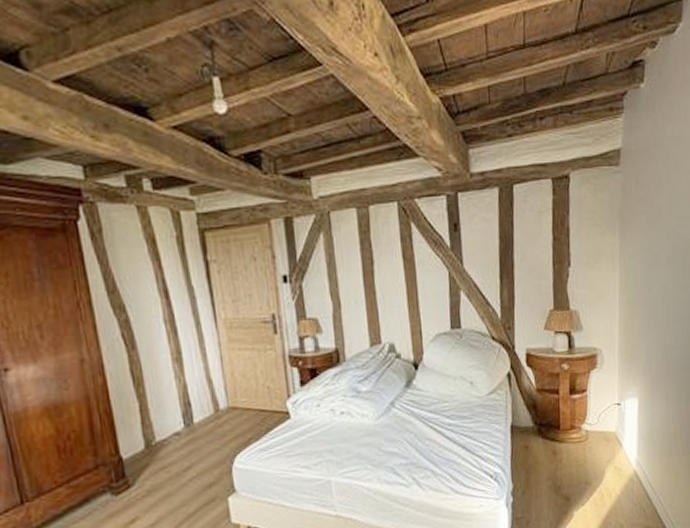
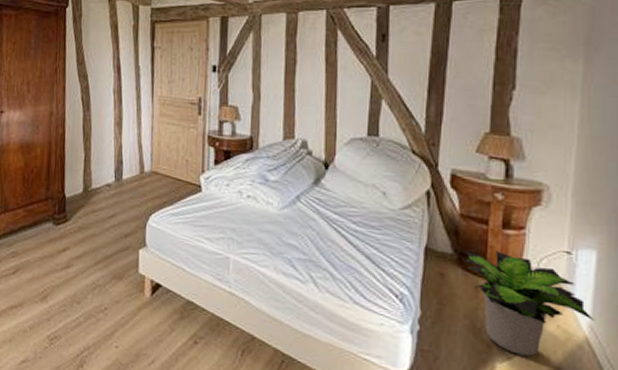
potted plant: none [544,415,639,500] -> present [465,251,594,356]

